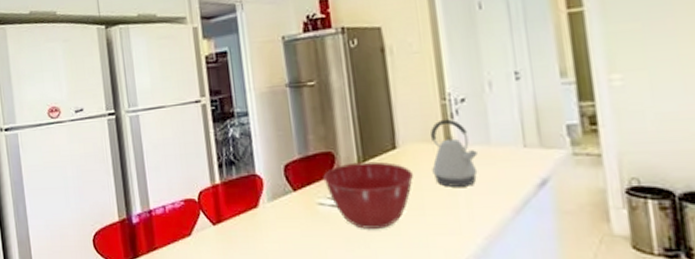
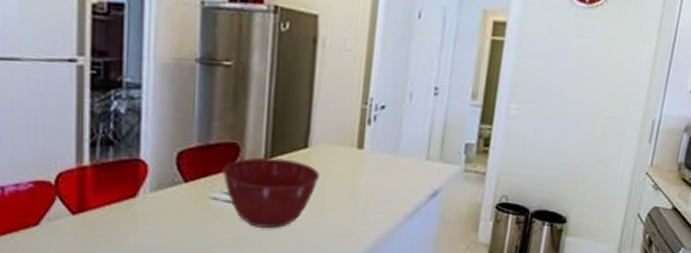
kettle: present [430,119,478,187] -> none [339,123,385,192]

